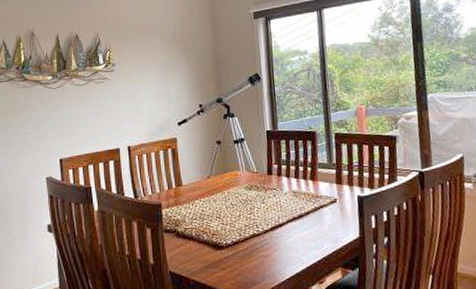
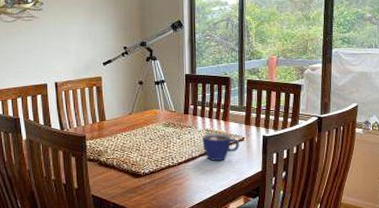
cup: none [289,194,332,227] -> present [202,132,239,161]

